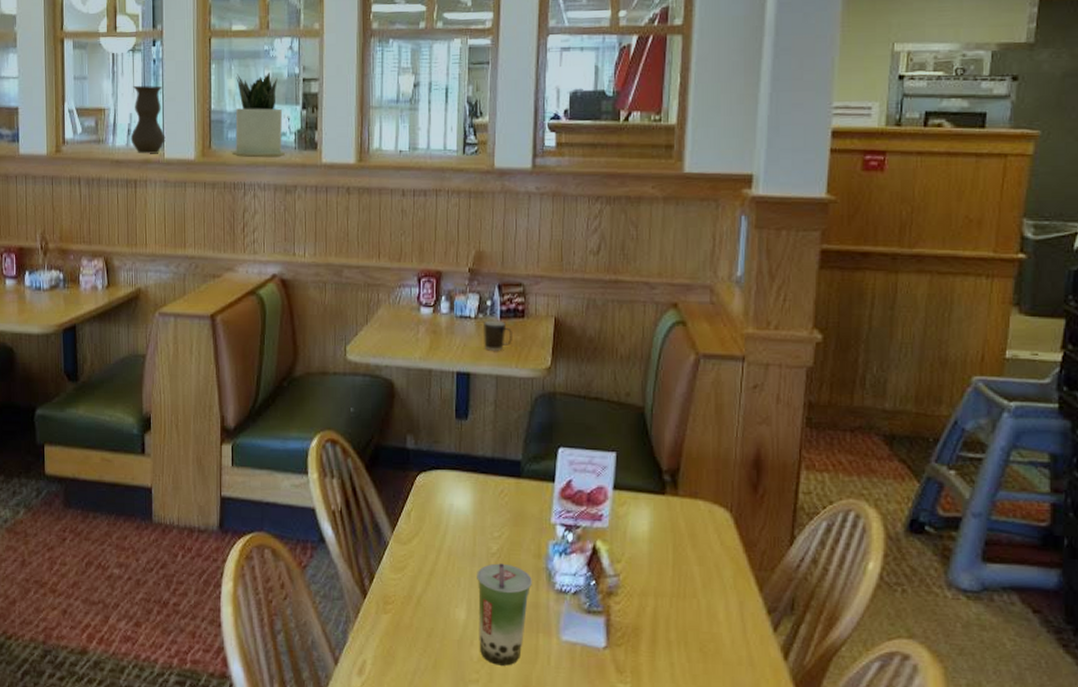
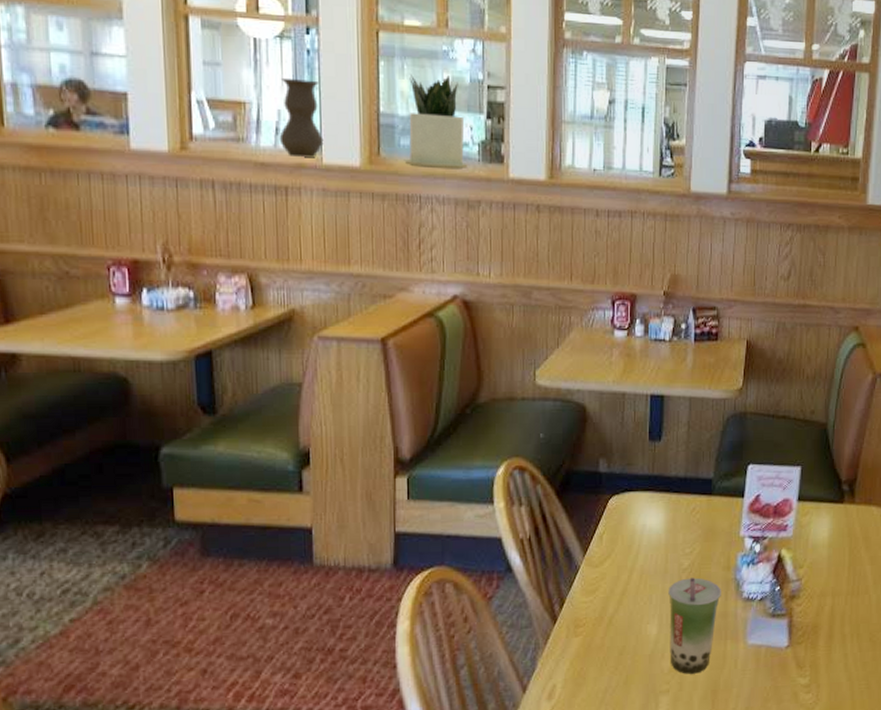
mug: present [483,319,512,351] -> none [677,342,706,373]

